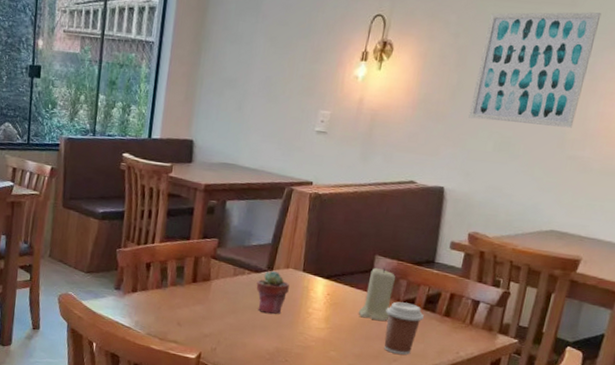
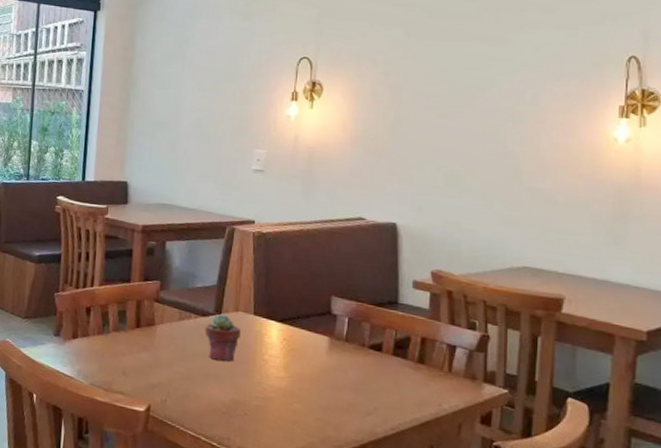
candle: present [358,267,396,321] -> none [320,309,358,369]
coffee cup: present [384,301,424,355] -> none [350,347,394,408]
wall art: present [468,12,602,128] -> none [412,46,535,160]

